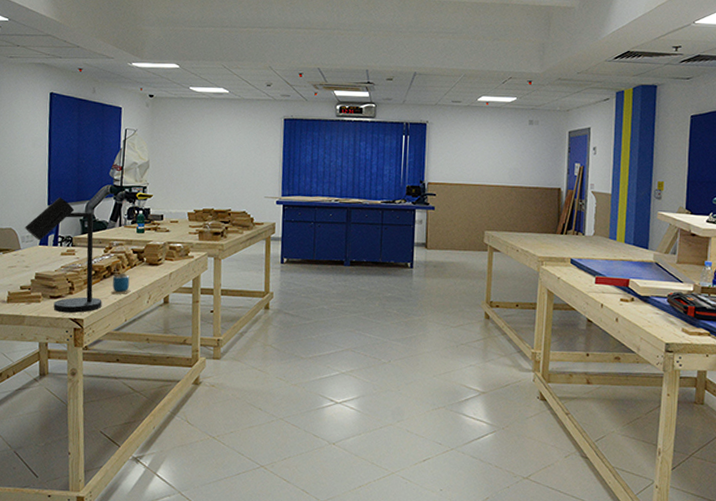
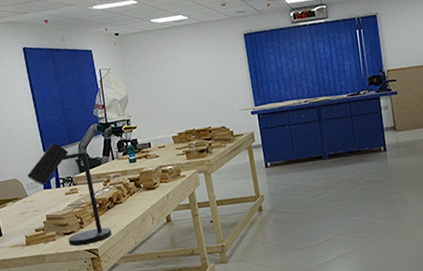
cup: present [111,267,131,294] -> none [115,197,135,221]

